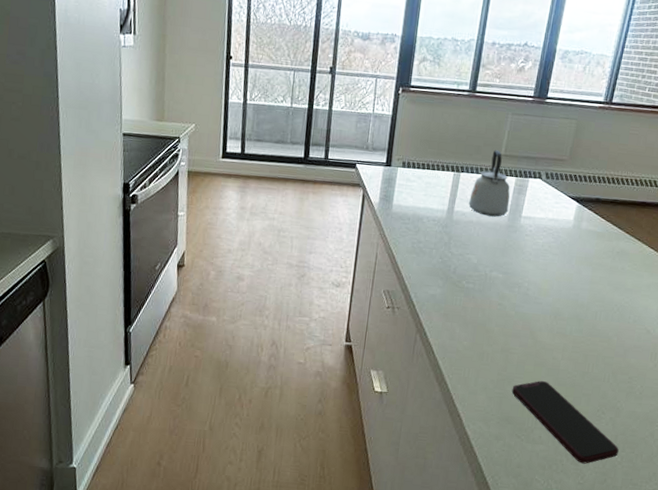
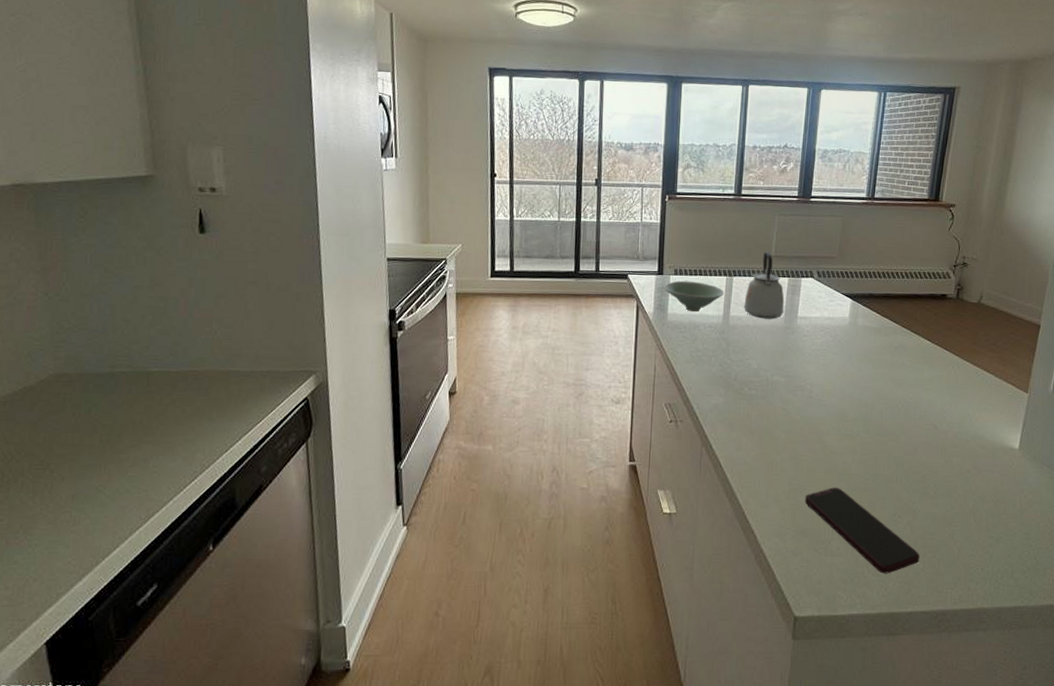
bowl: none [390,173,451,205] -> present [663,280,724,312]

